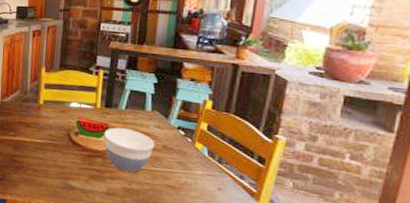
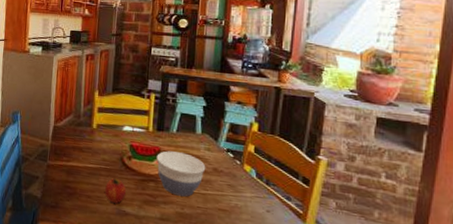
fruit: none [51,153,73,178] -> present [105,178,126,204]

